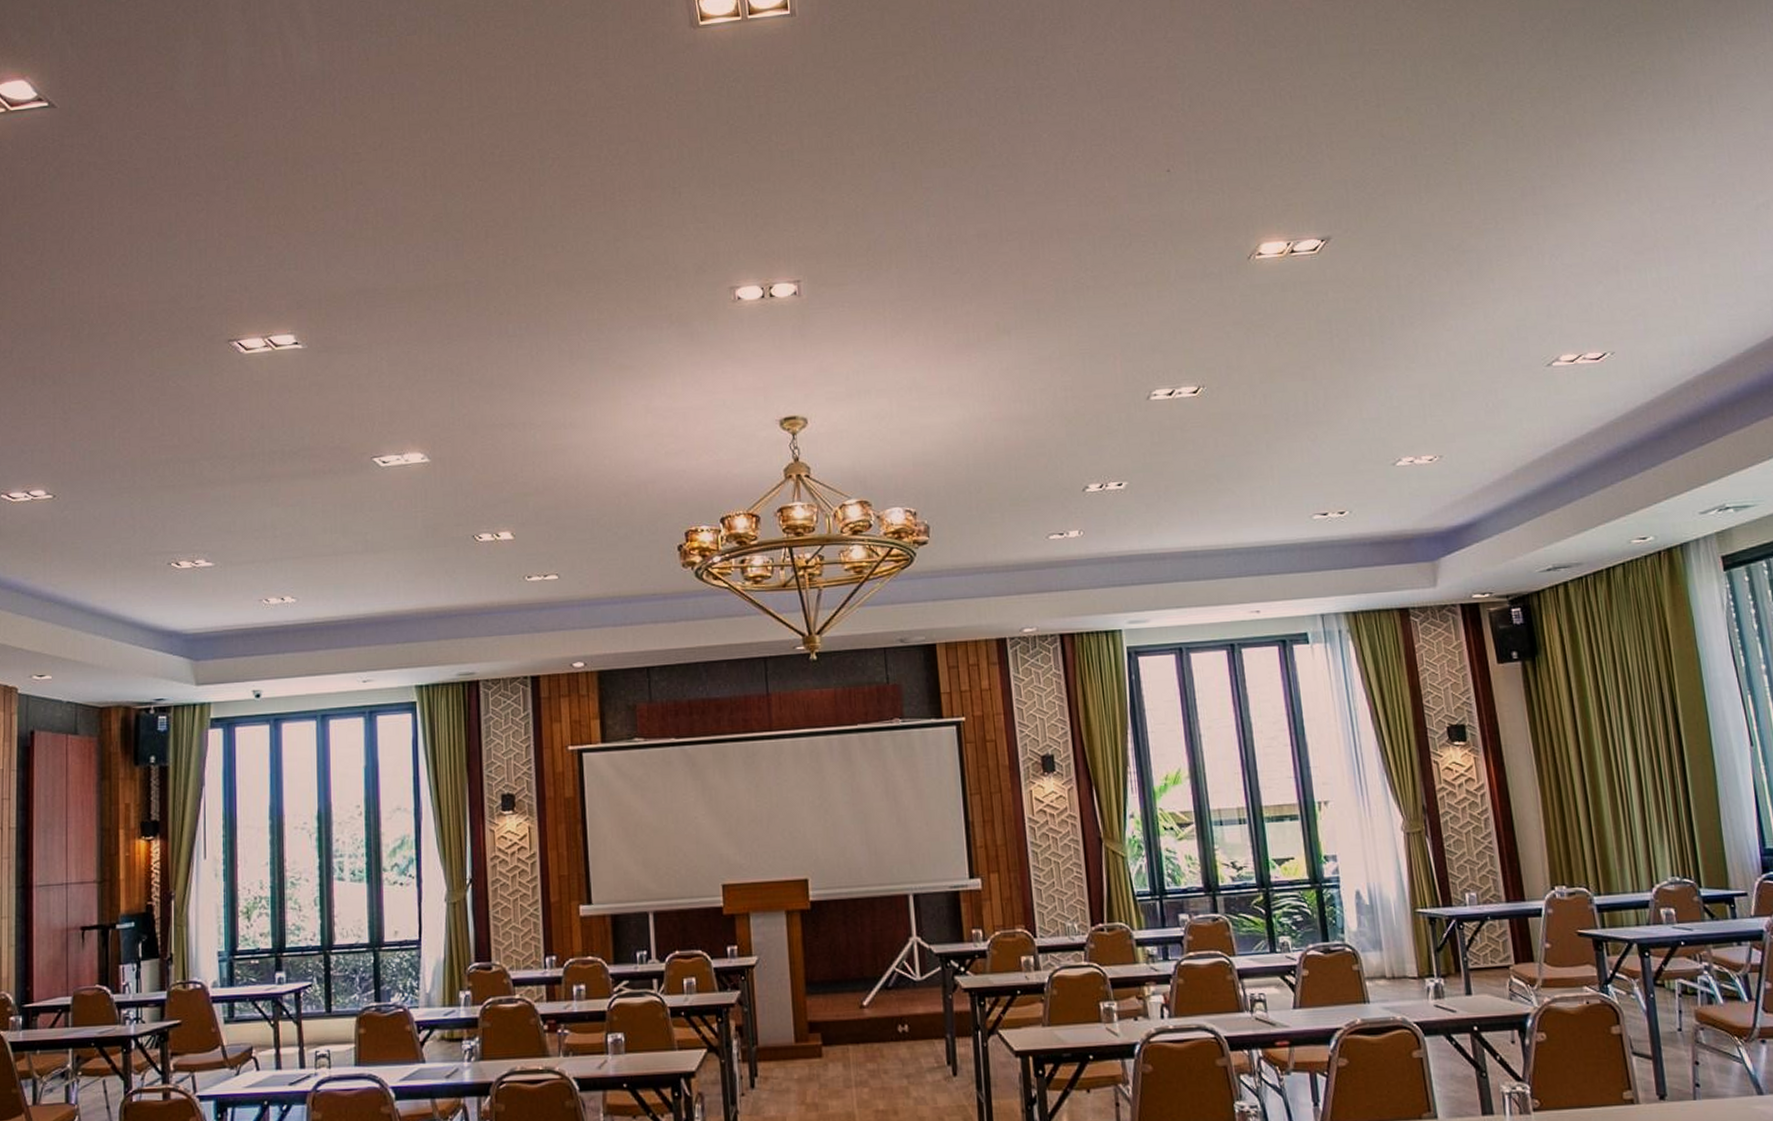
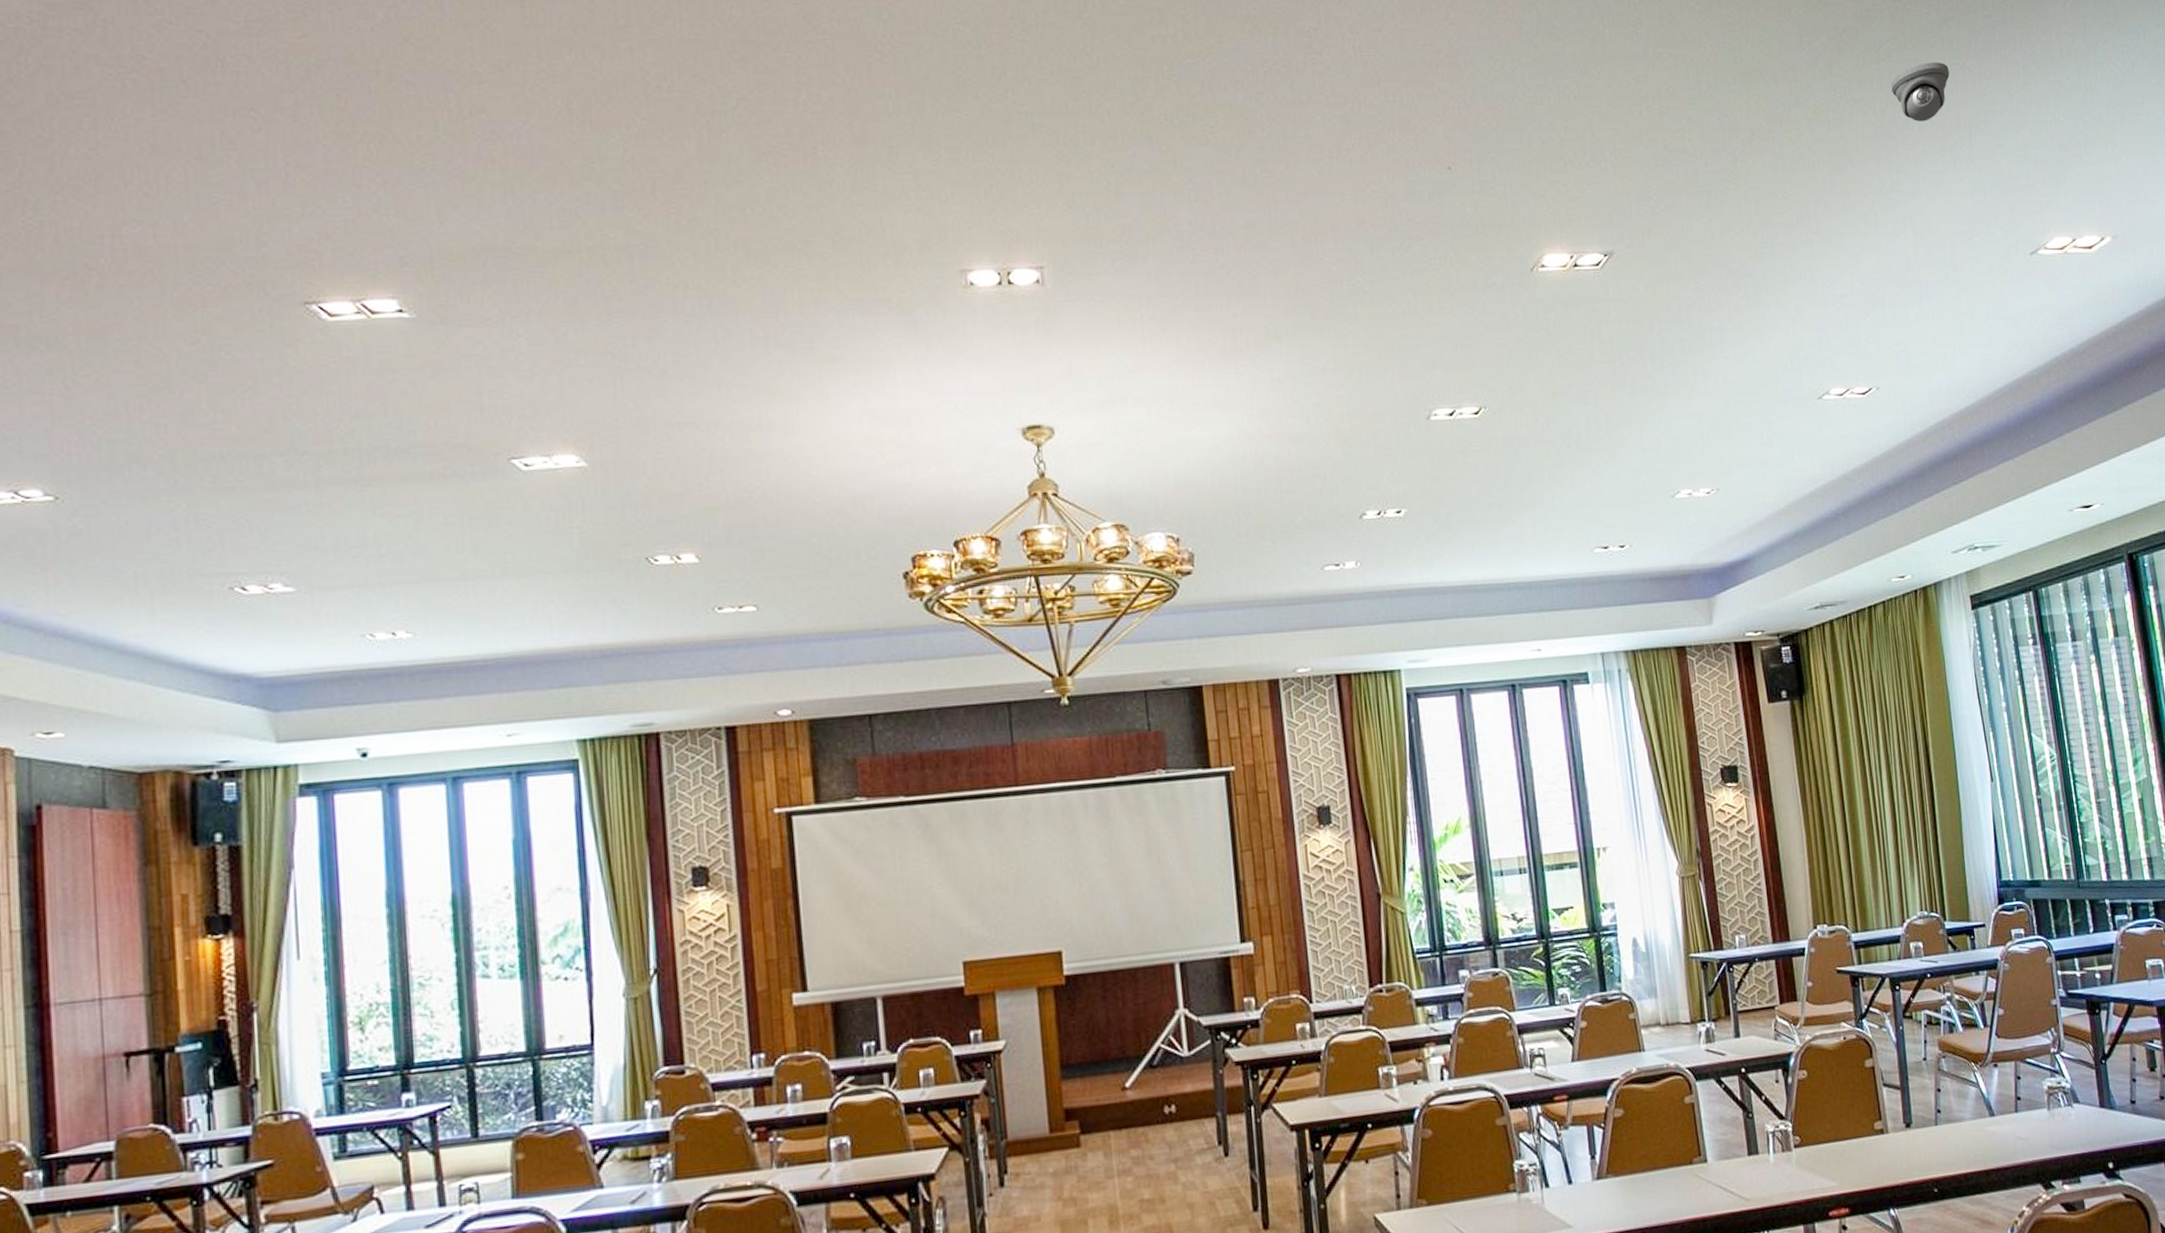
security camera: none [1621,33,1687,92] -> present [1890,62,1950,122]

